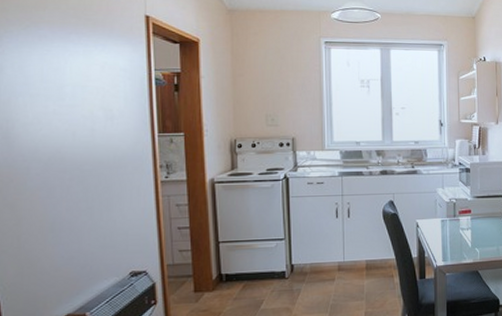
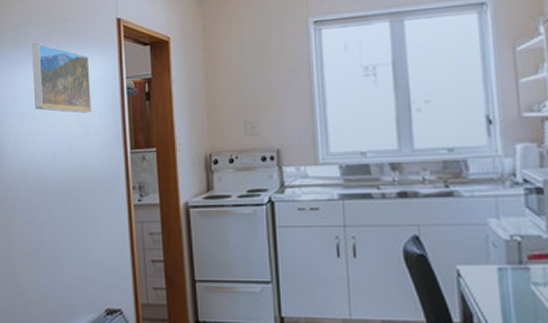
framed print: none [46,27,117,98] -> present [32,42,92,113]

